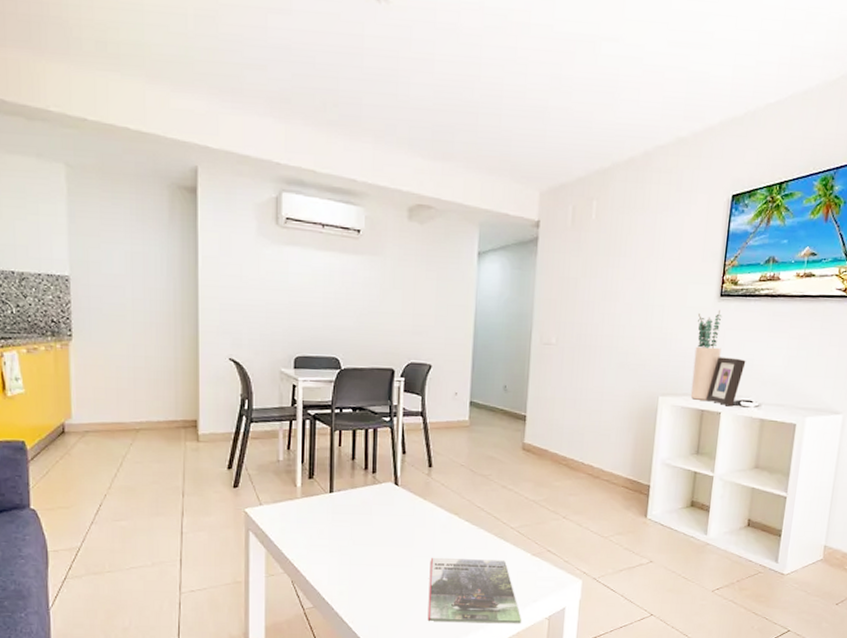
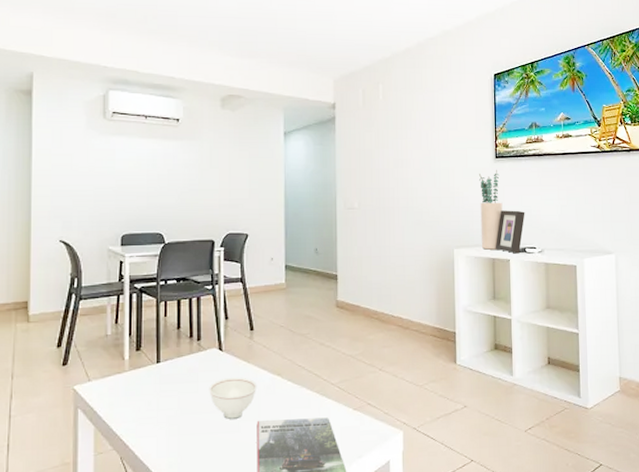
bowl: none [383,513,433,554] -> present [209,377,258,419]

